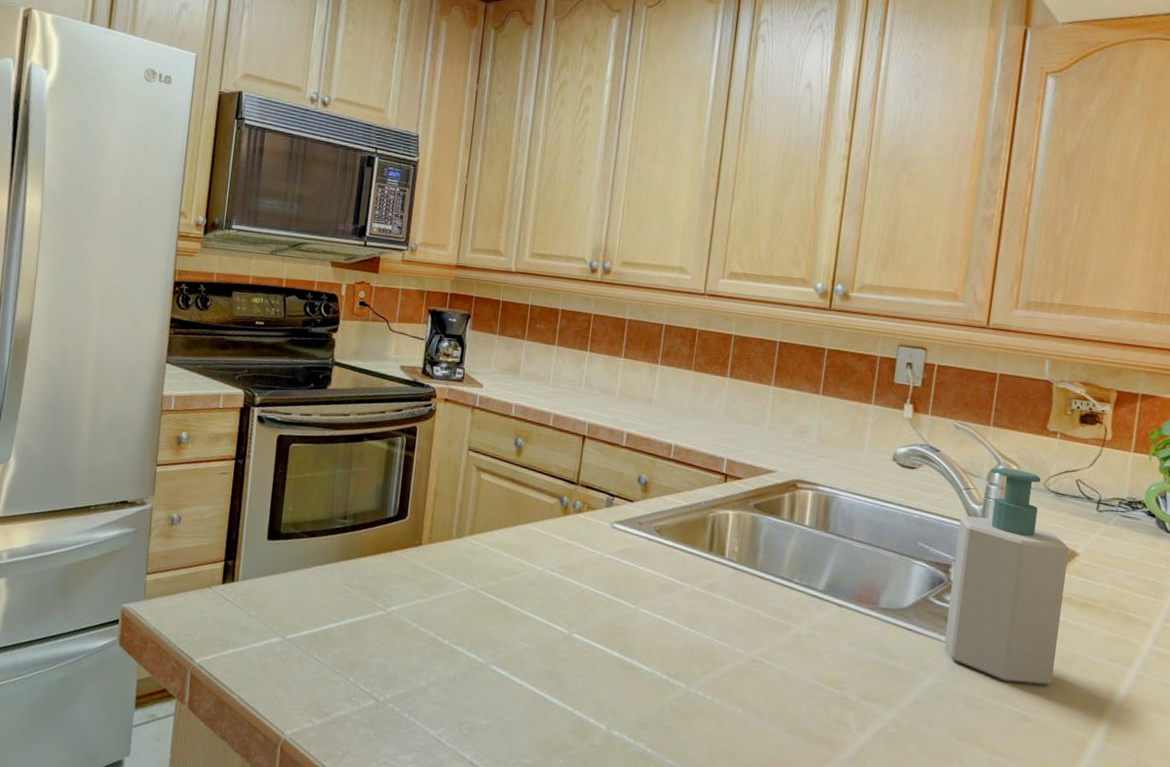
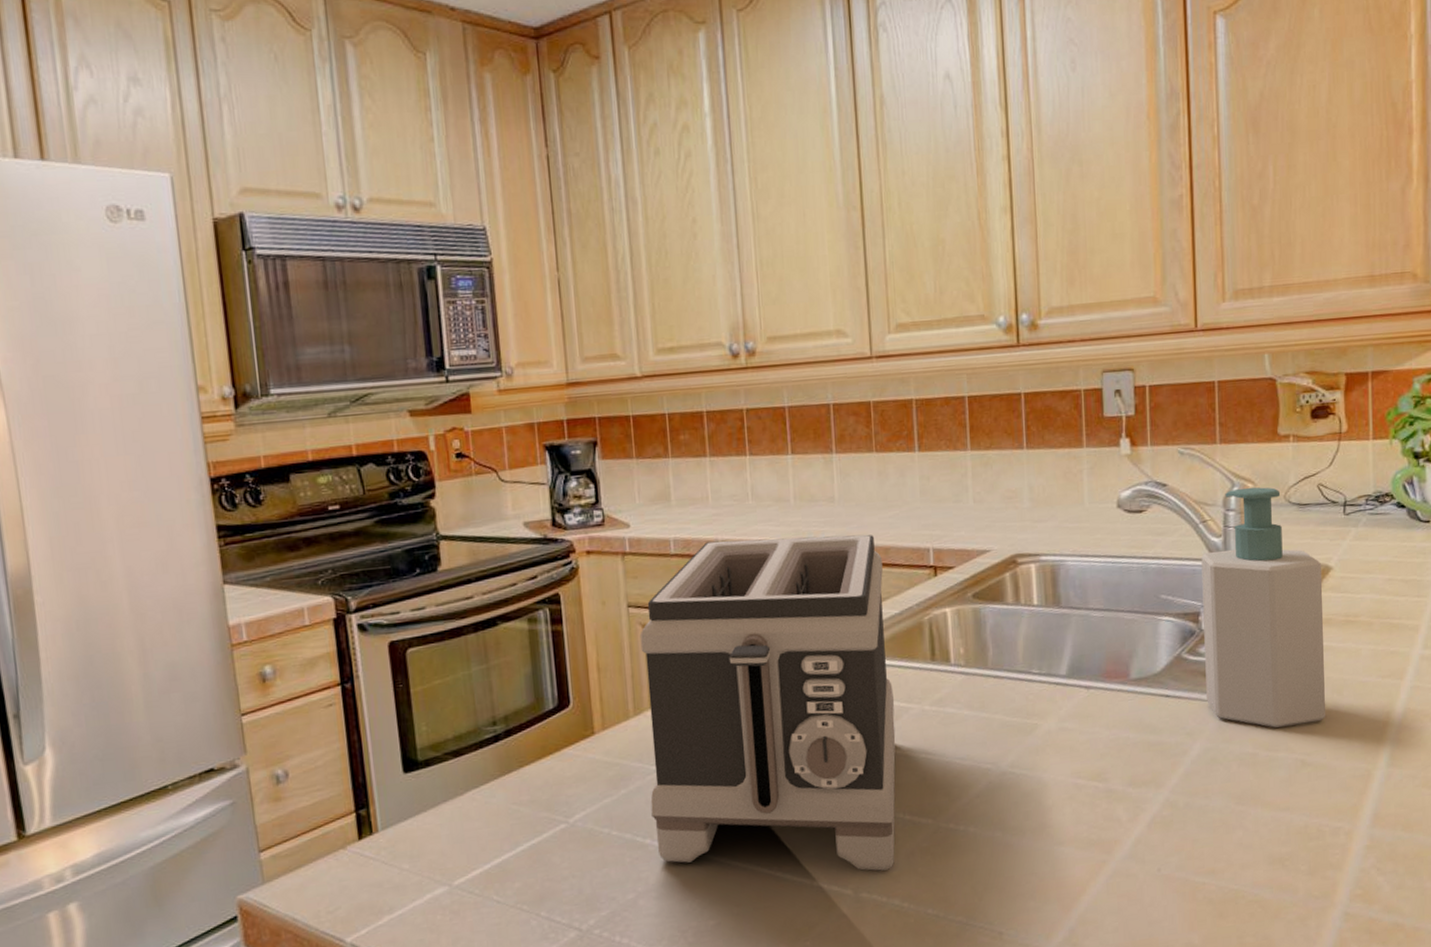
toaster: none [453,413,683,717] -> present [639,534,896,871]

